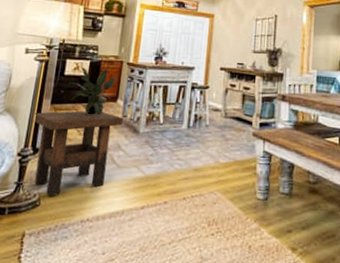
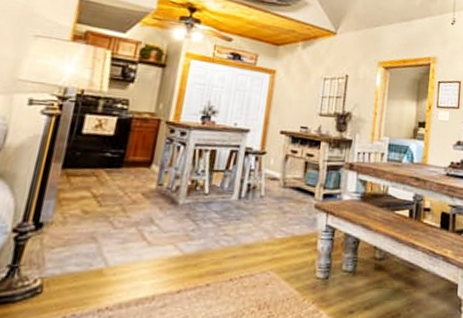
side table: present [32,110,123,196] -> none [35,177,159,281]
potted plant: present [68,67,119,116] -> none [87,124,154,184]

